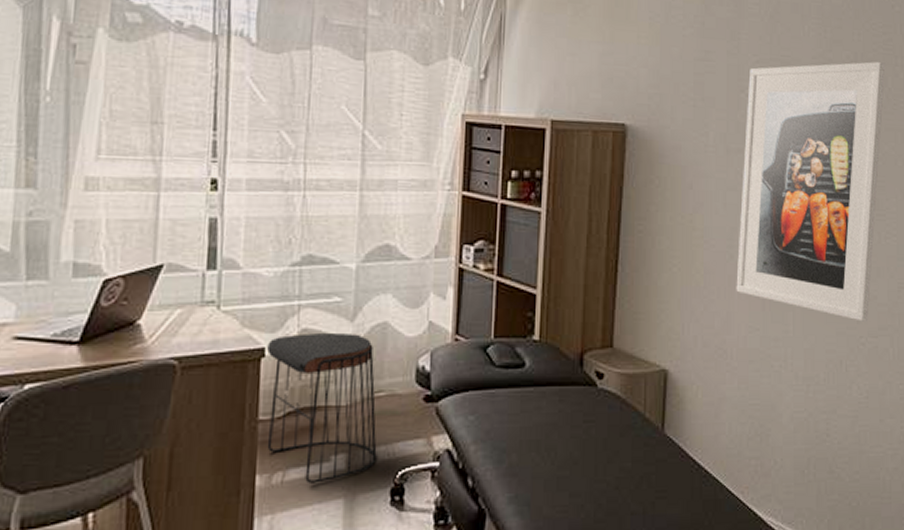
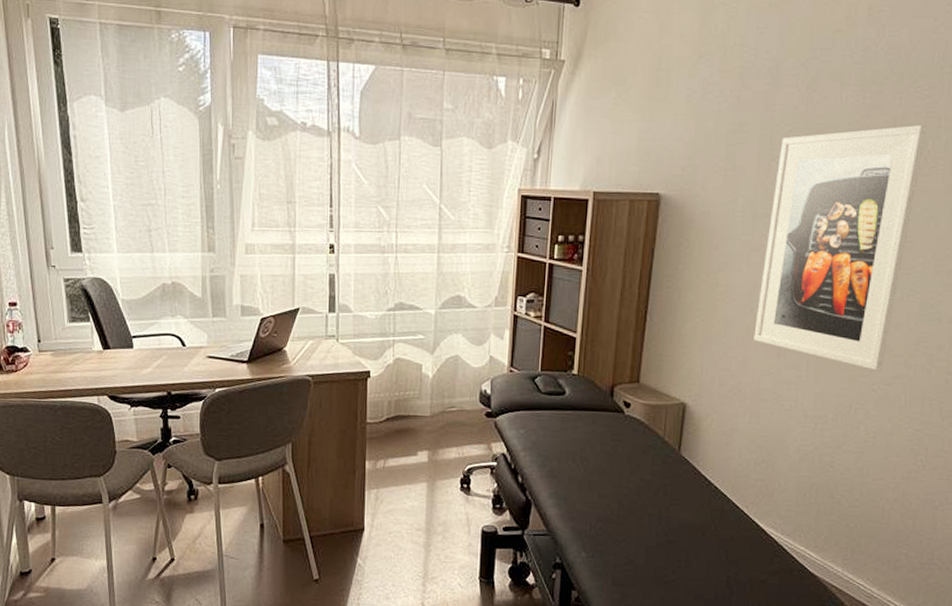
stool: present [267,332,377,484] -> none [372,361,451,470]

